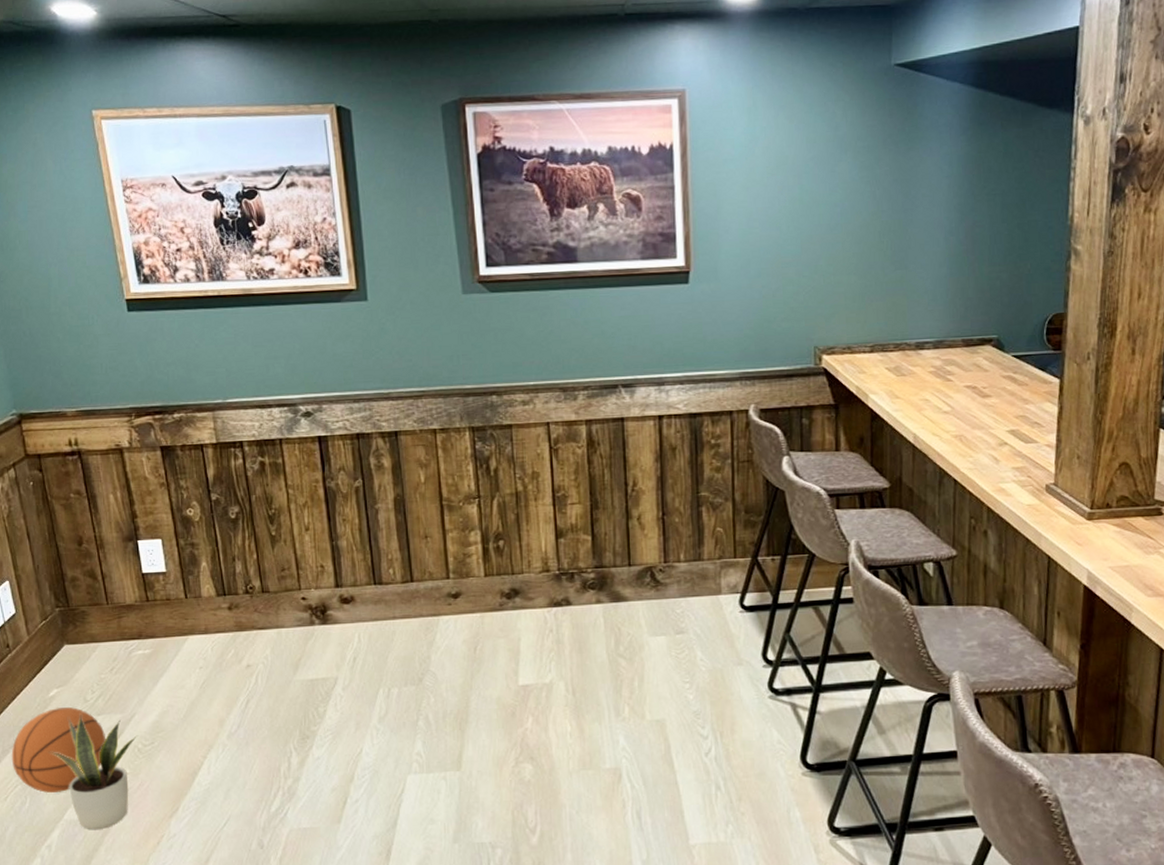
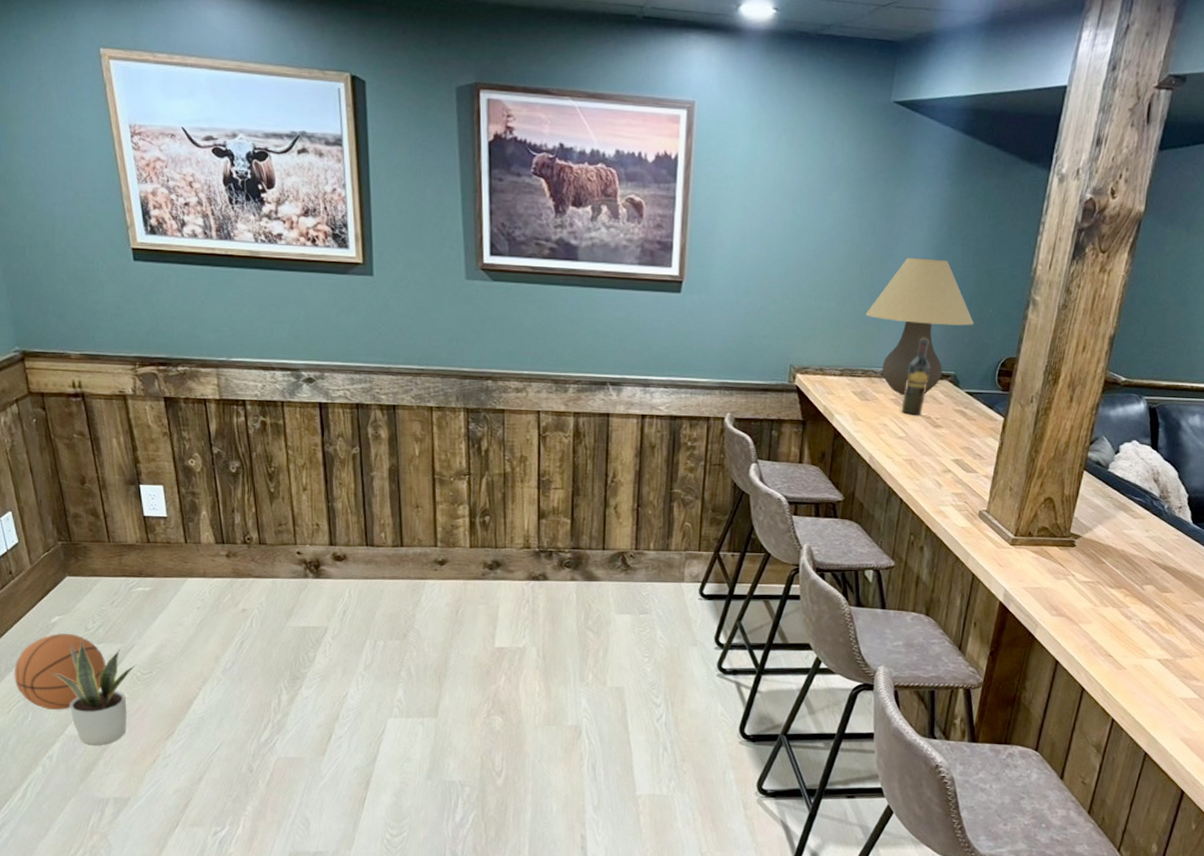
table lamp: none [890,218,1011,367] -> present [865,257,974,396]
wine bottle: none [942,303,969,387] -> present [901,338,930,415]

